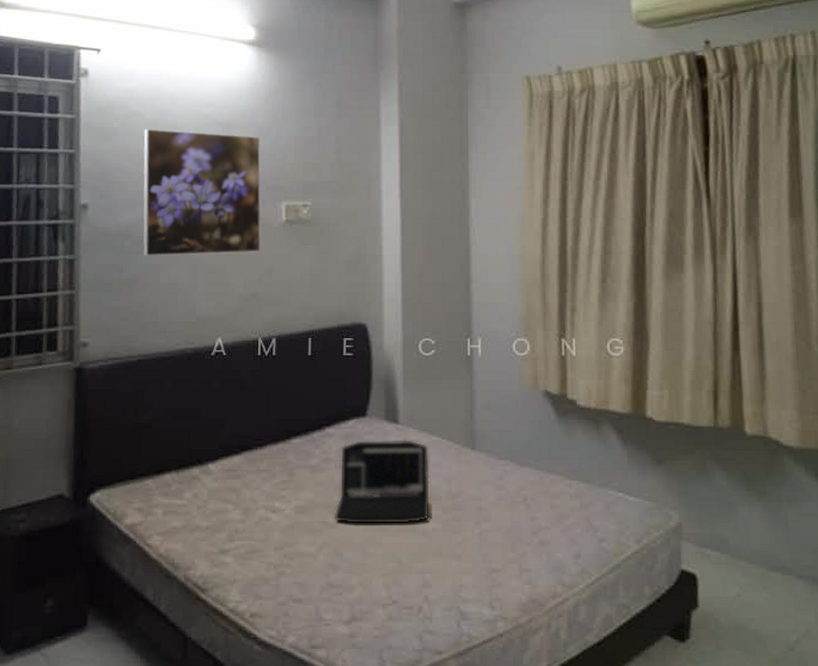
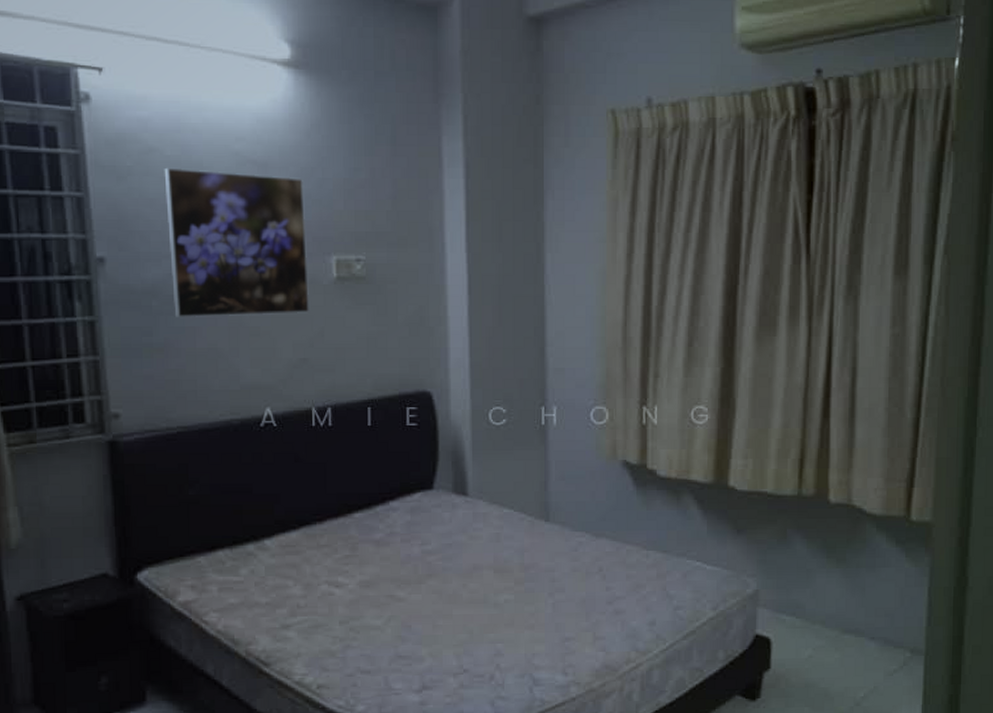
laptop: present [335,440,430,524] -> none [402,512,501,597]

